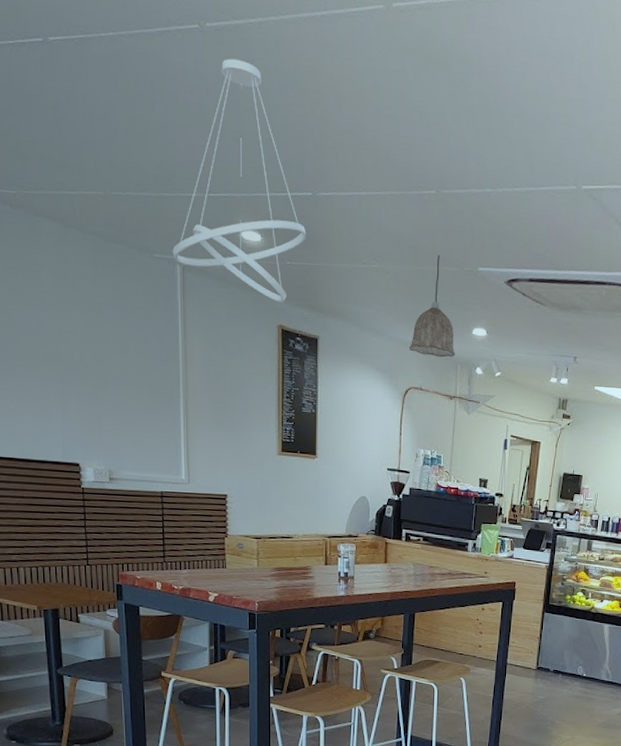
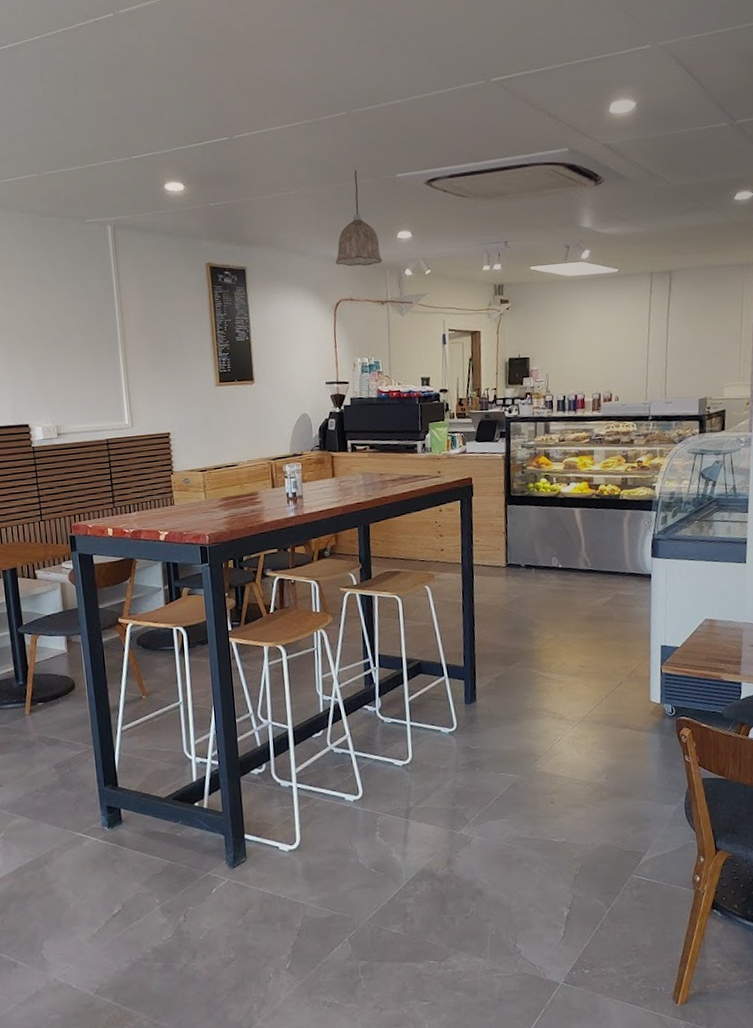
pendant light: present [172,58,307,303] -> none [102,34,227,243]

